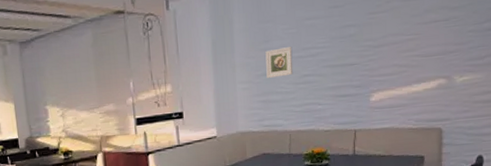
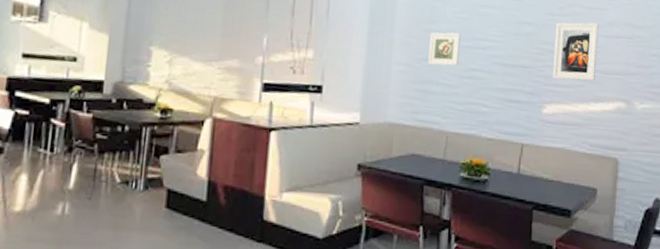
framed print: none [376,12,417,70] -> present [553,22,599,81]

